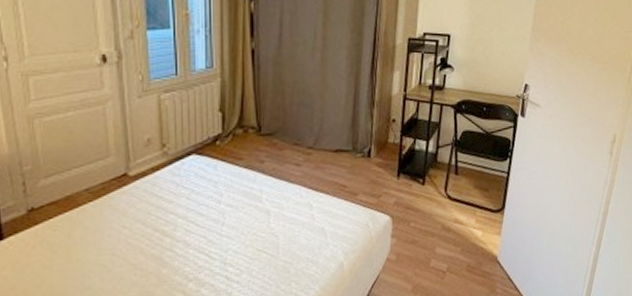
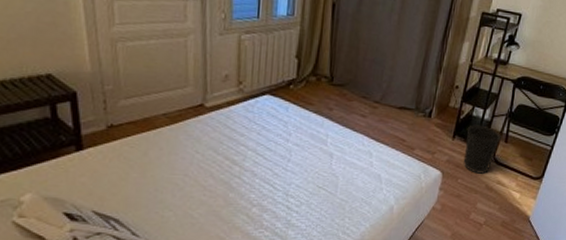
wastebasket: none [411,159,450,214] -> present [463,125,501,174]

